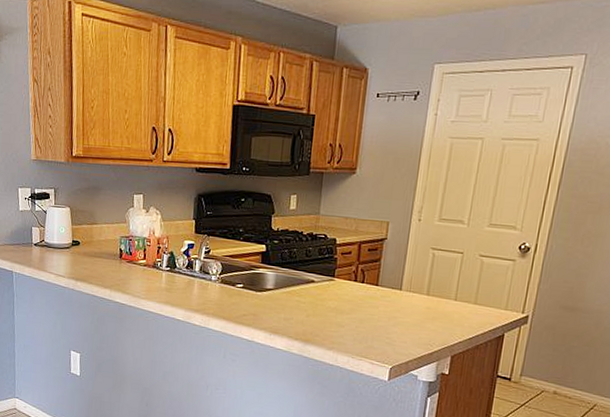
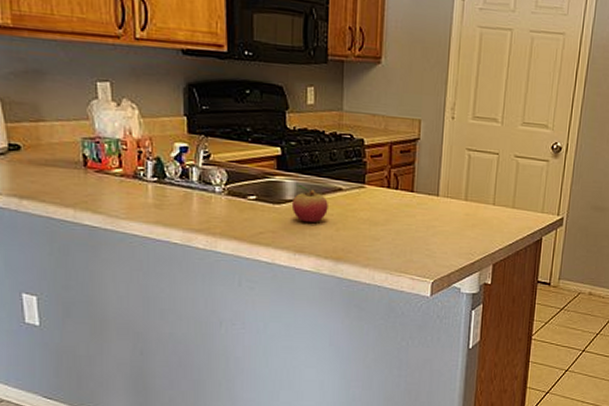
fruit: none [270,275,302,309] -> present [291,183,328,224]

